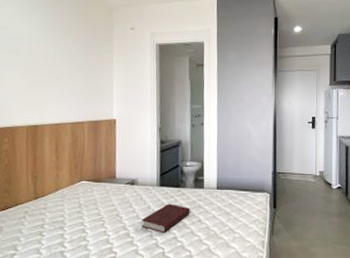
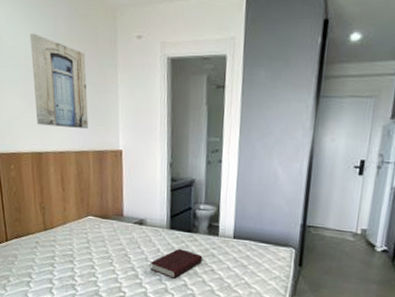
wall art: none [33,25,85,102] -> present [29,33,88,128]

